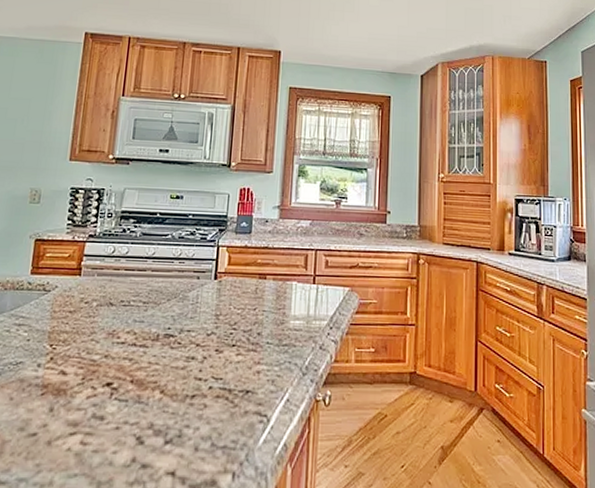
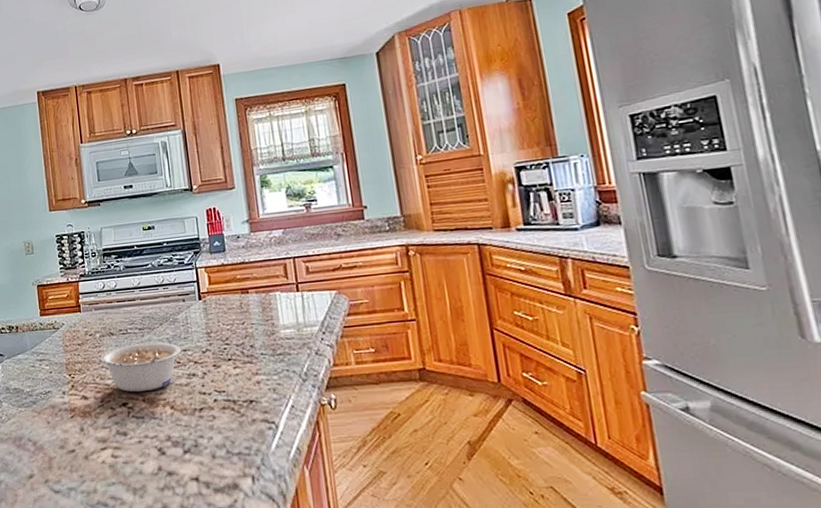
legume: none [91,318,185,372] -> present [100,342,182,392]

